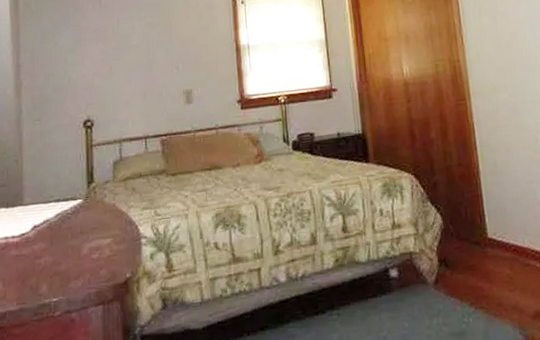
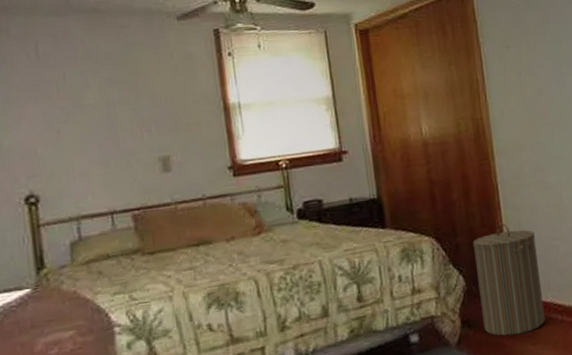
laundry hamper: none [450,163,523,279] -> present [473,222,545,336]

